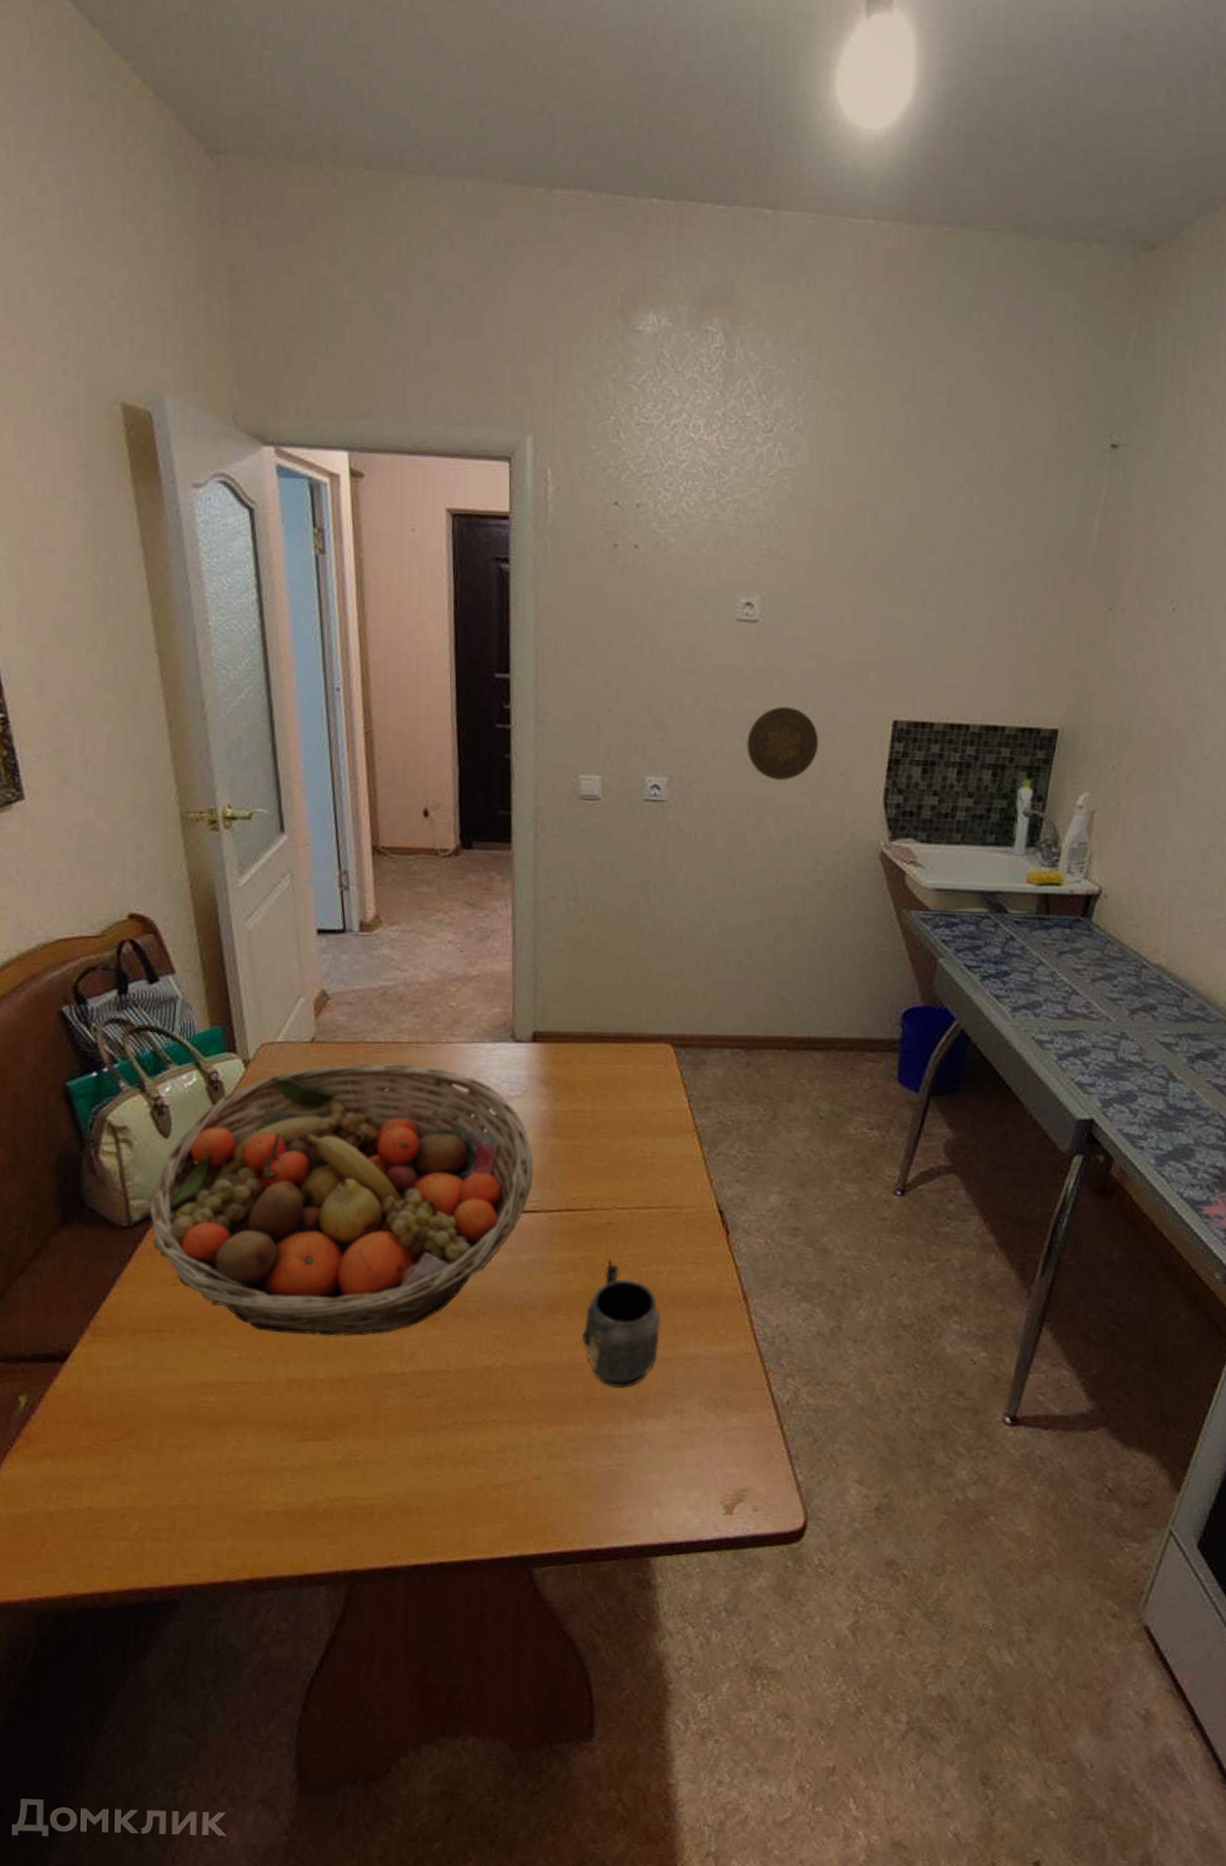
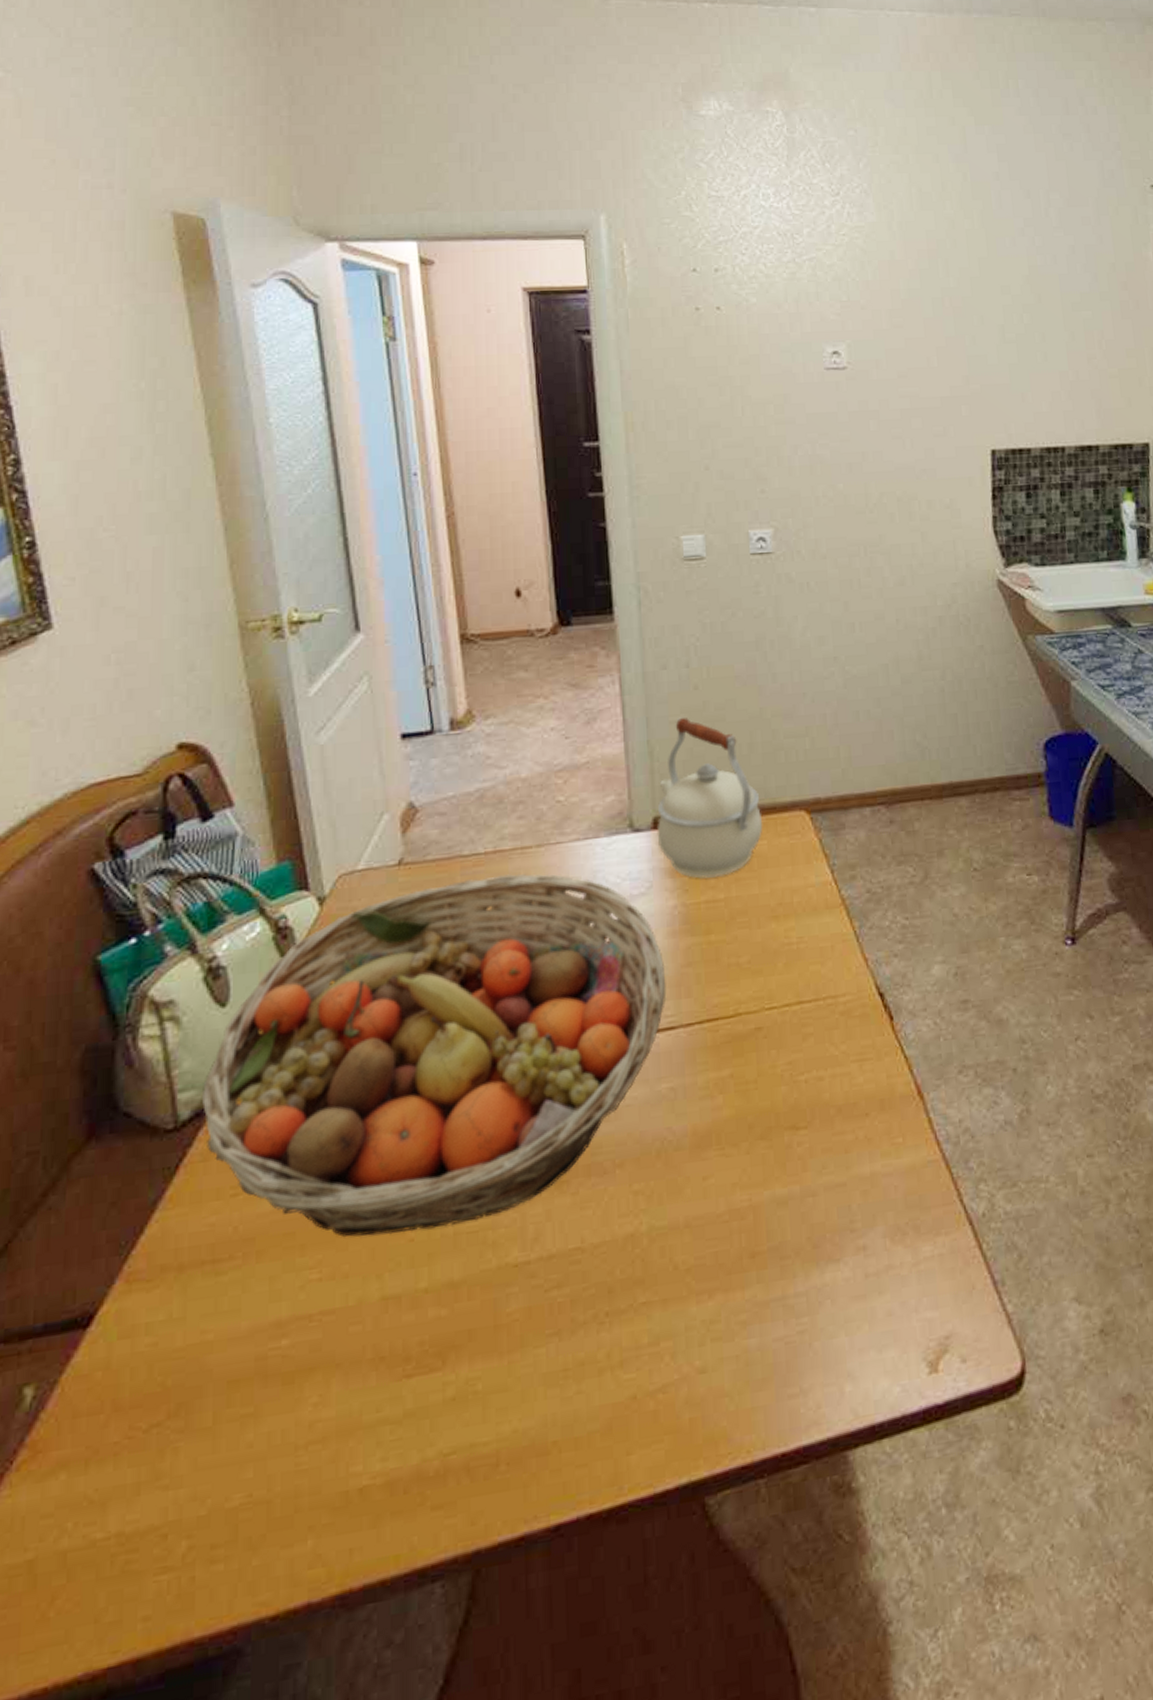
kettle: none [535,945,631,1091] -> present [657,717,763,879]
mug: present [582,1259,661,1388] -> none [740,1072,830,1233]
decorative plate: present [747,706,819,780] -> none [849,446,922,520]

